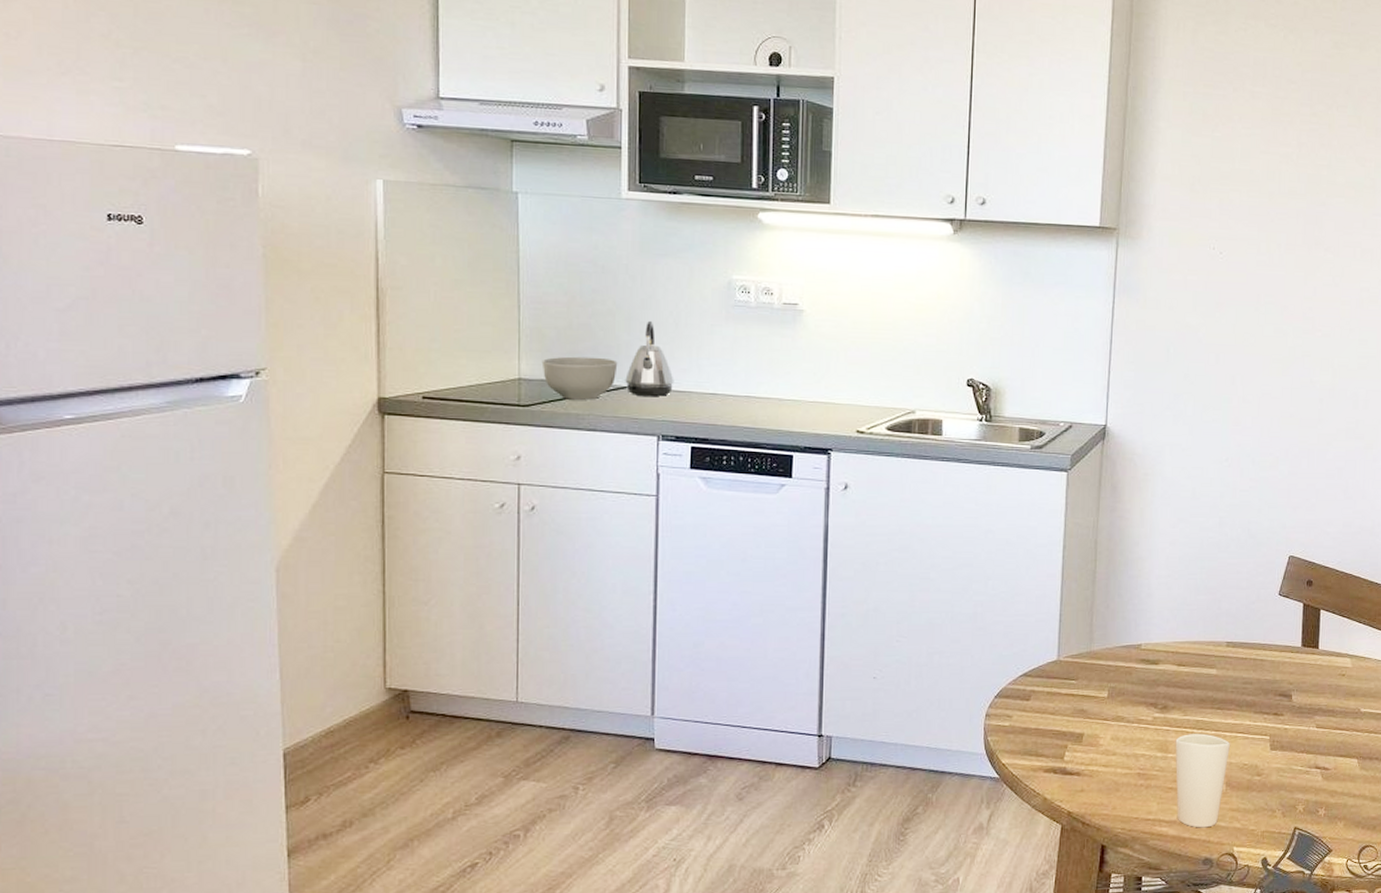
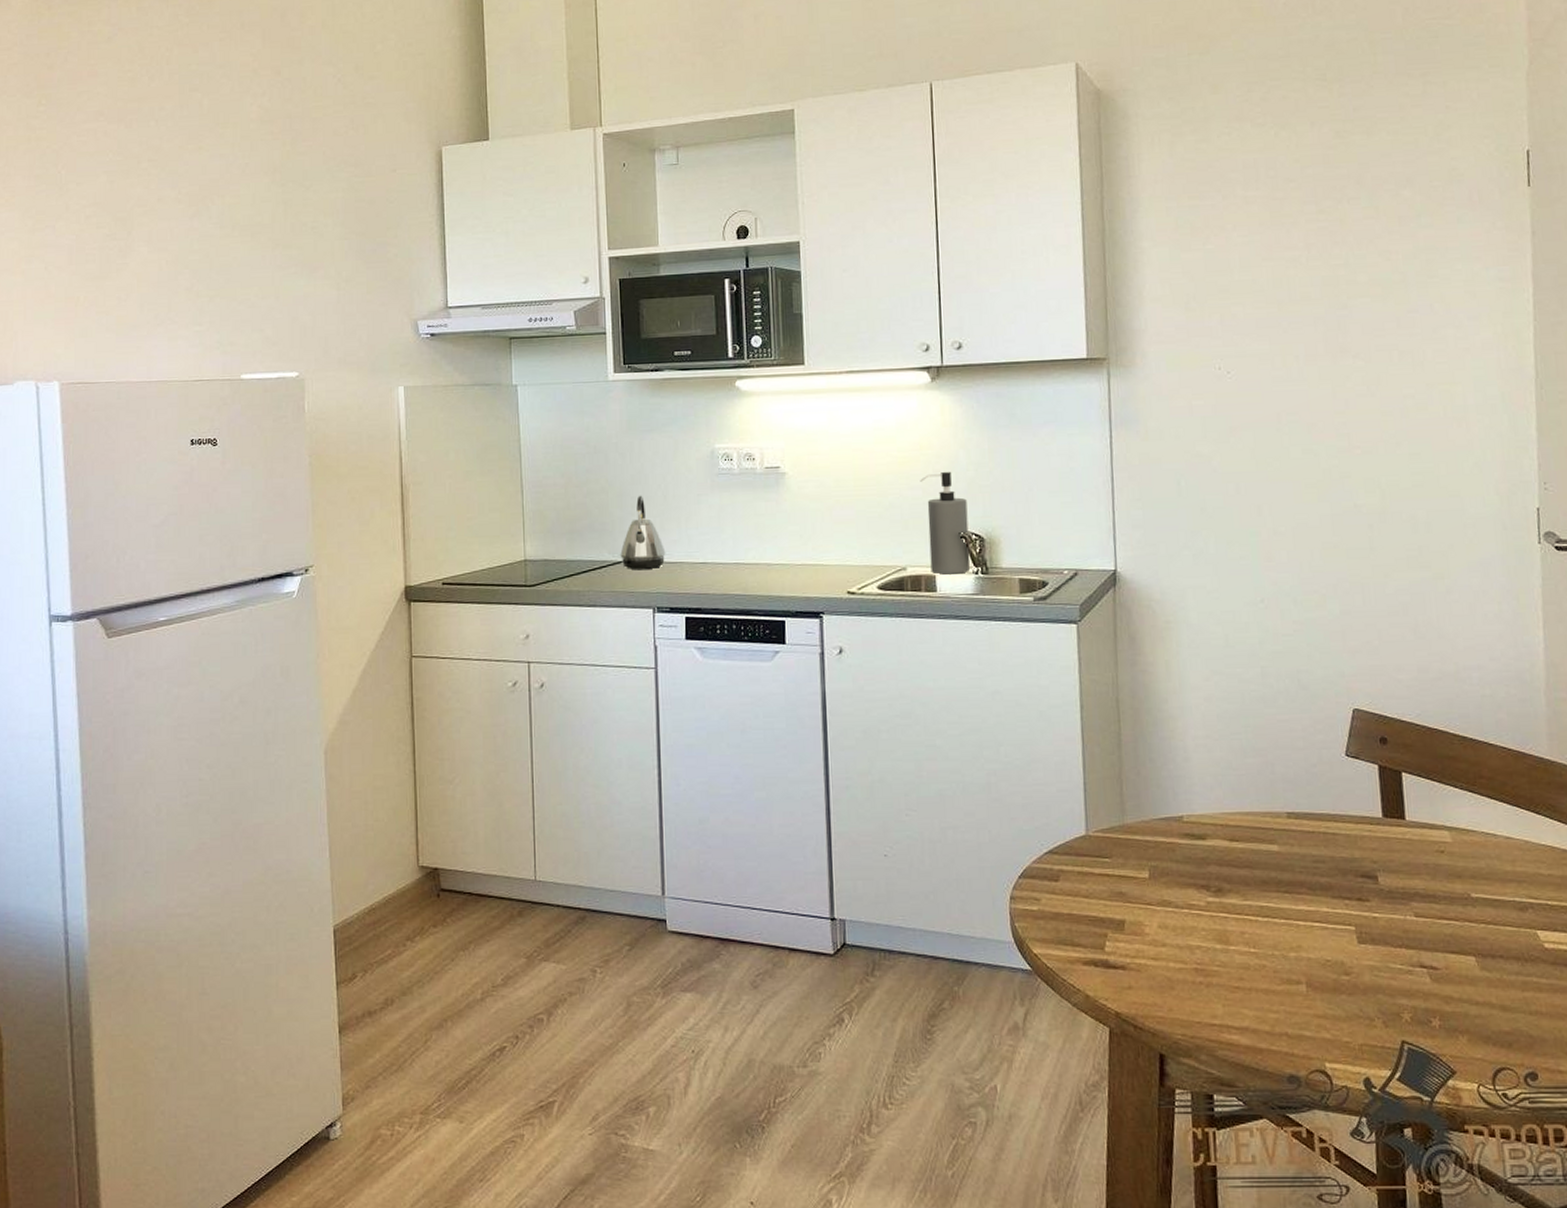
bowl: present [541,356,618,400] -> none [544,534,613,577]
soap dispenser: none [935,321,978,420] -> present [920,471,971,575]
cup: present [1175,733,1231,828] -> none [1236,922,1307,1038]

